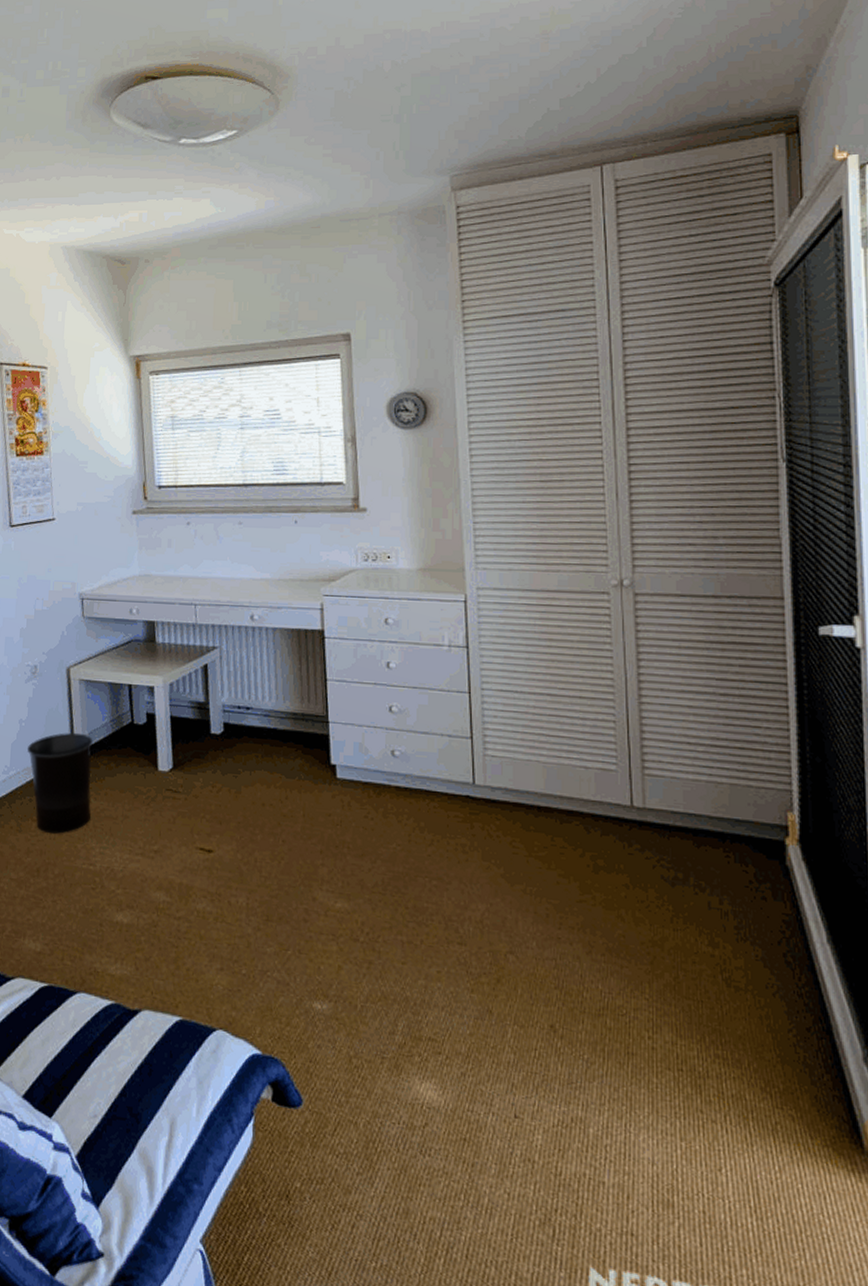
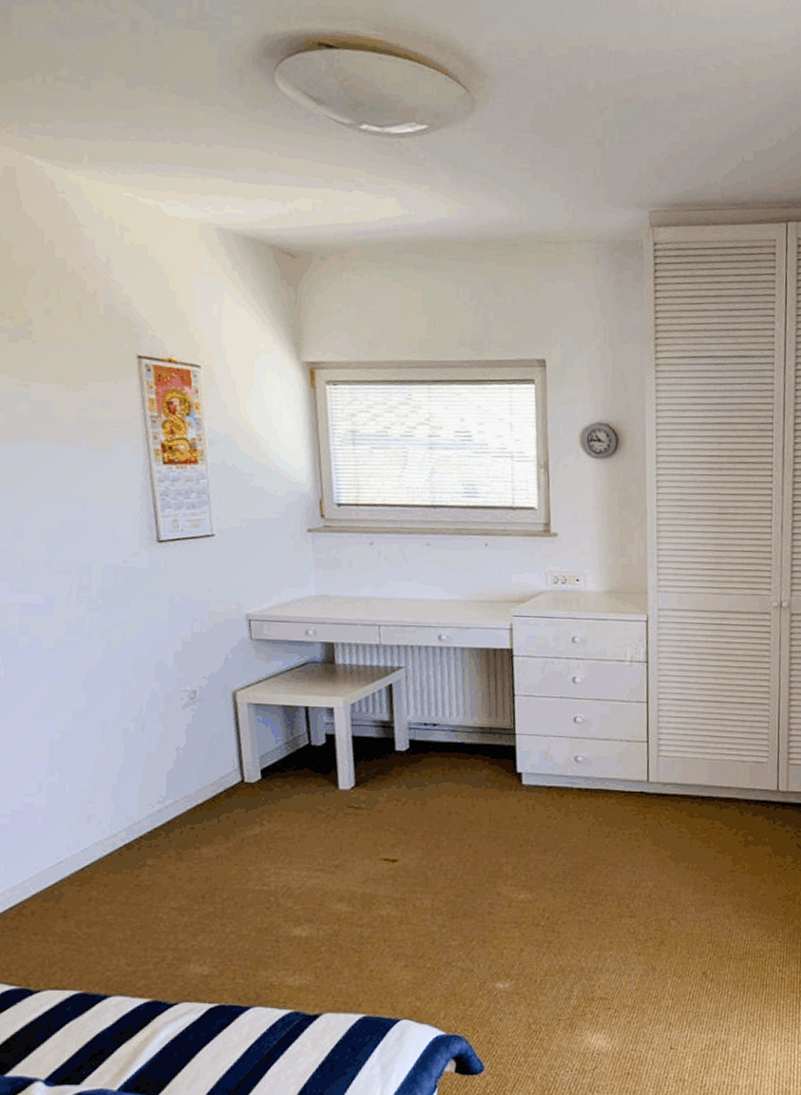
waste bin: present [27,732,93,834] -> none [186,757,265,859]

